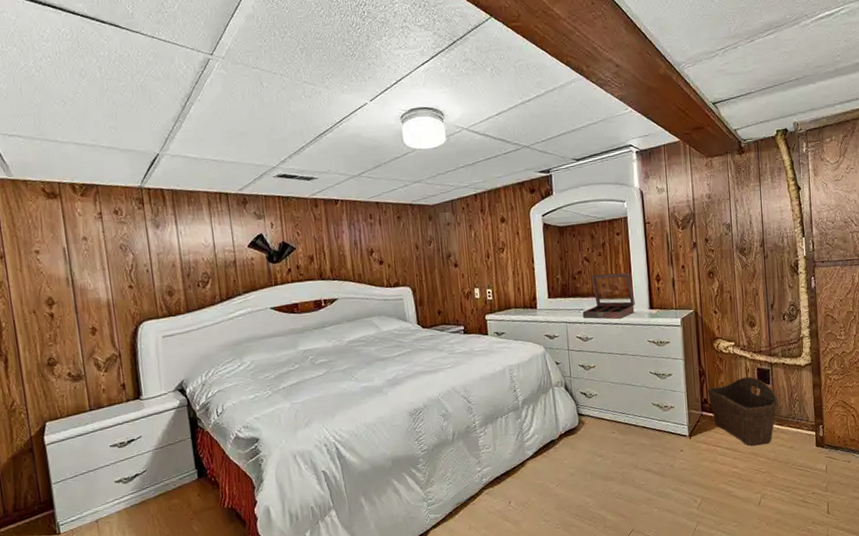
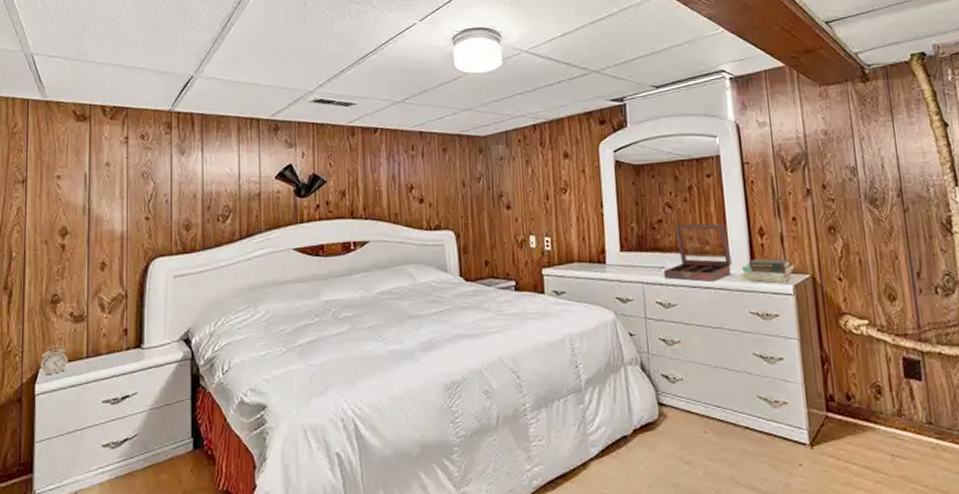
alarm clock: none [46,401,73,428] -> present [40,345,69,376]
books: none [642,298,683,318] -> present [741,258,795,284]
wicker basket: present [707,376,778,446] -> none [833,368,936,467]

